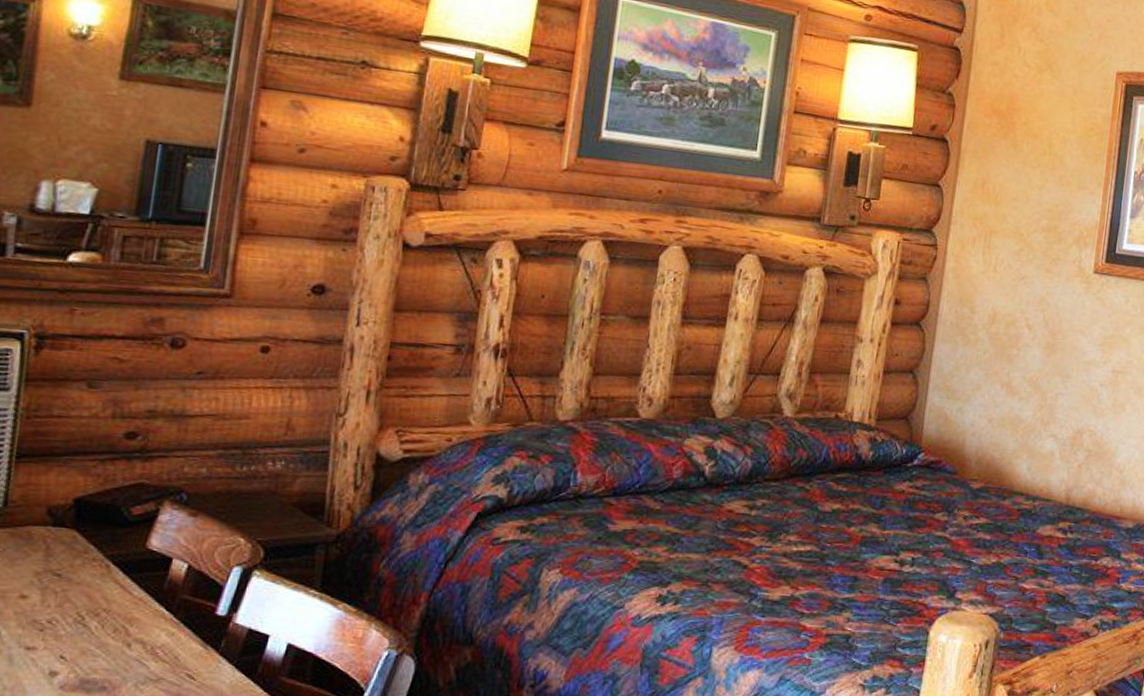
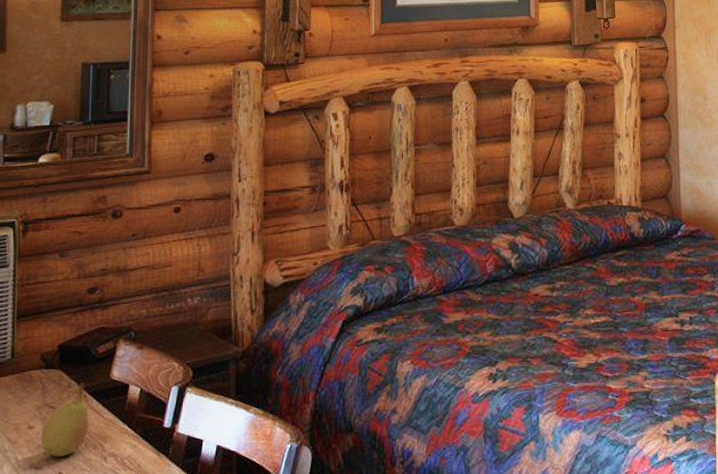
fruit: none [36,549,111,637] -> present [40,383,89,457]

